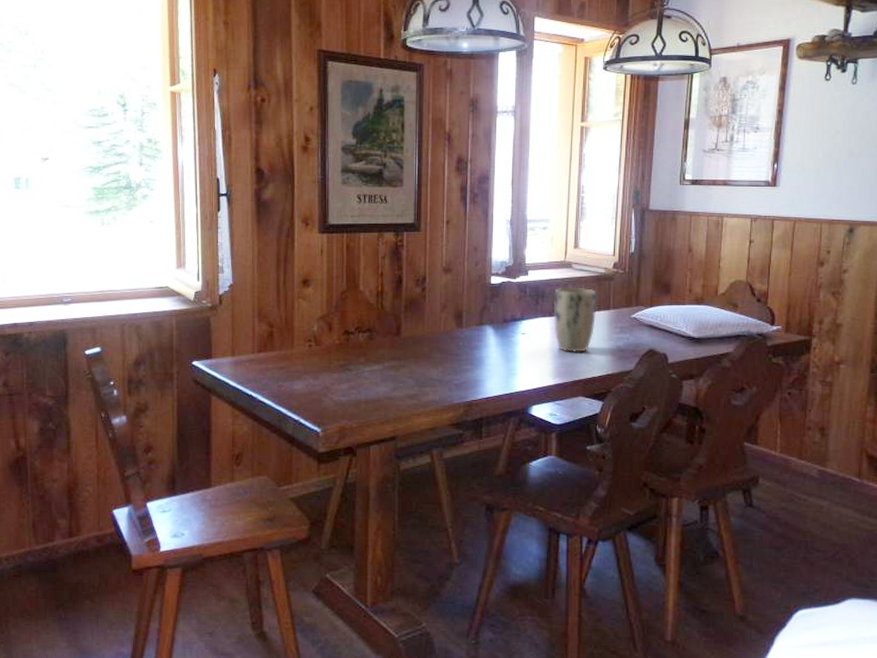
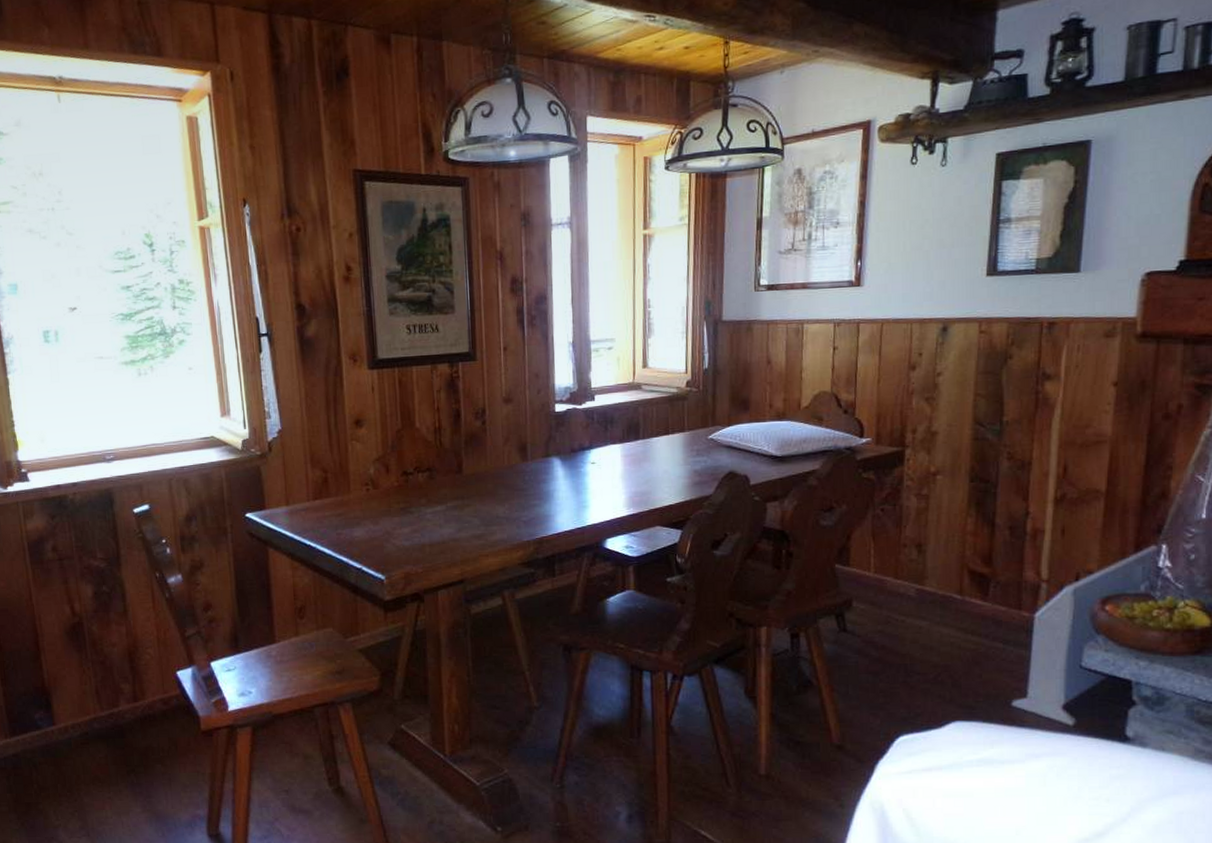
plant pot: present [553,287,597,352] -> none [623,409,671,480]

